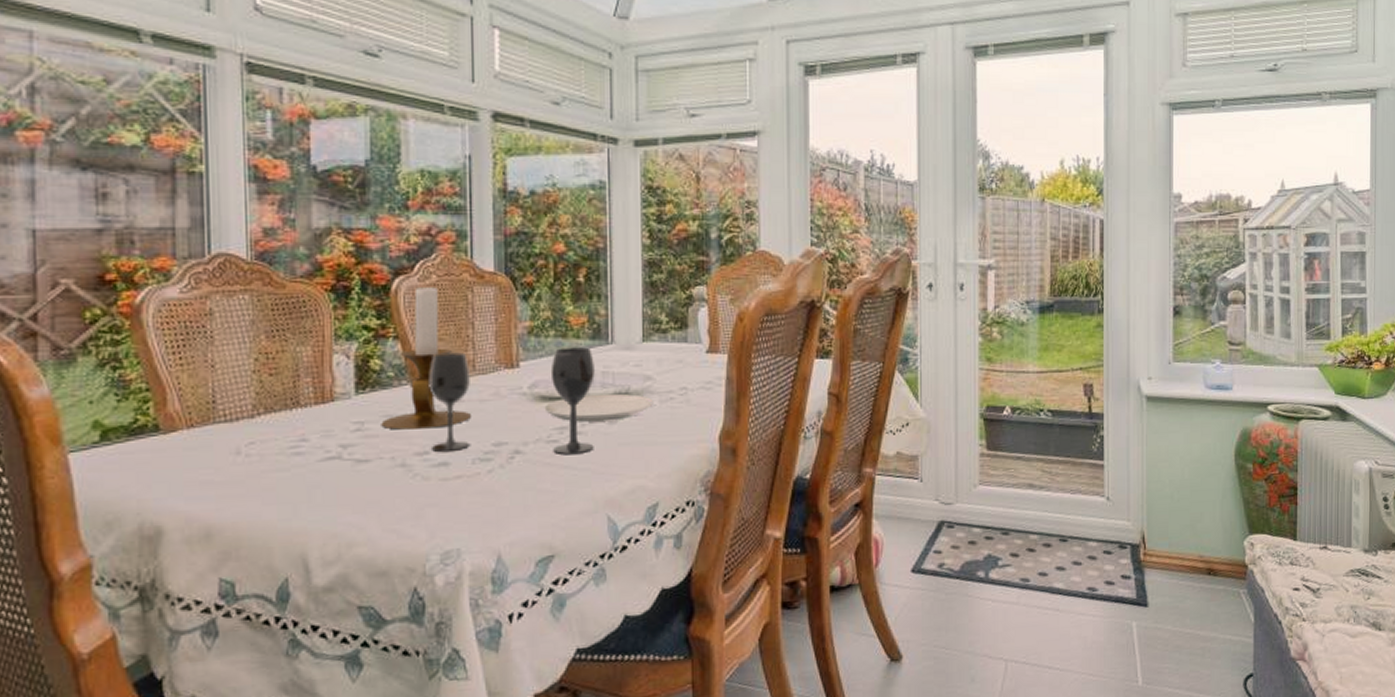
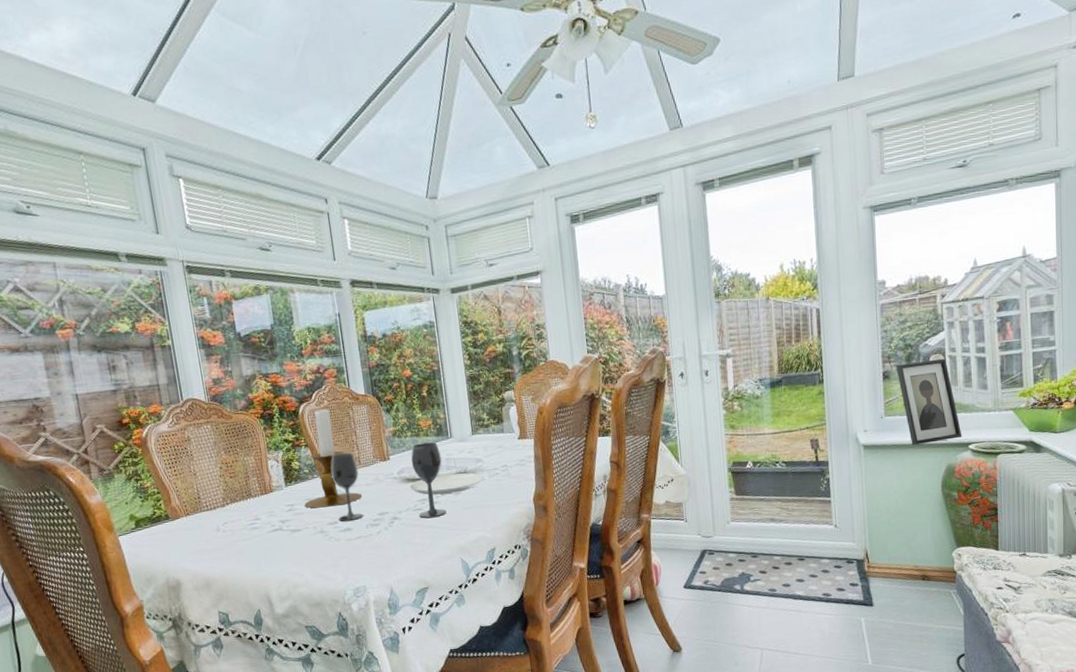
picture frame: none [1189,296,1261,402] -> present [896,358,962,446]

